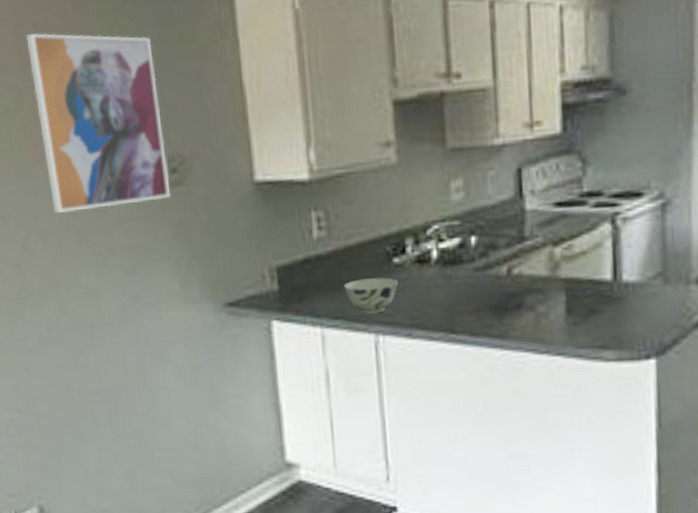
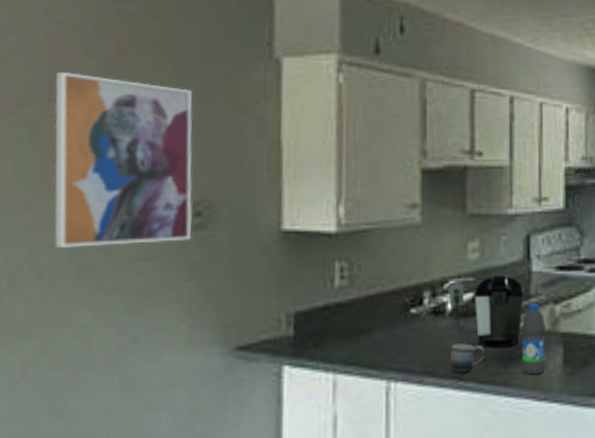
bowl: present [344,277,399,314] -> none [360,326,414,361]
coffee maker: none [433,214,517,297] -> present [450,274,523,348]
mug: none [438,293,476,325] -> present [450,343,484,373]
water bottle: none [516,246,547,326] -> present [520,304,546,375]

